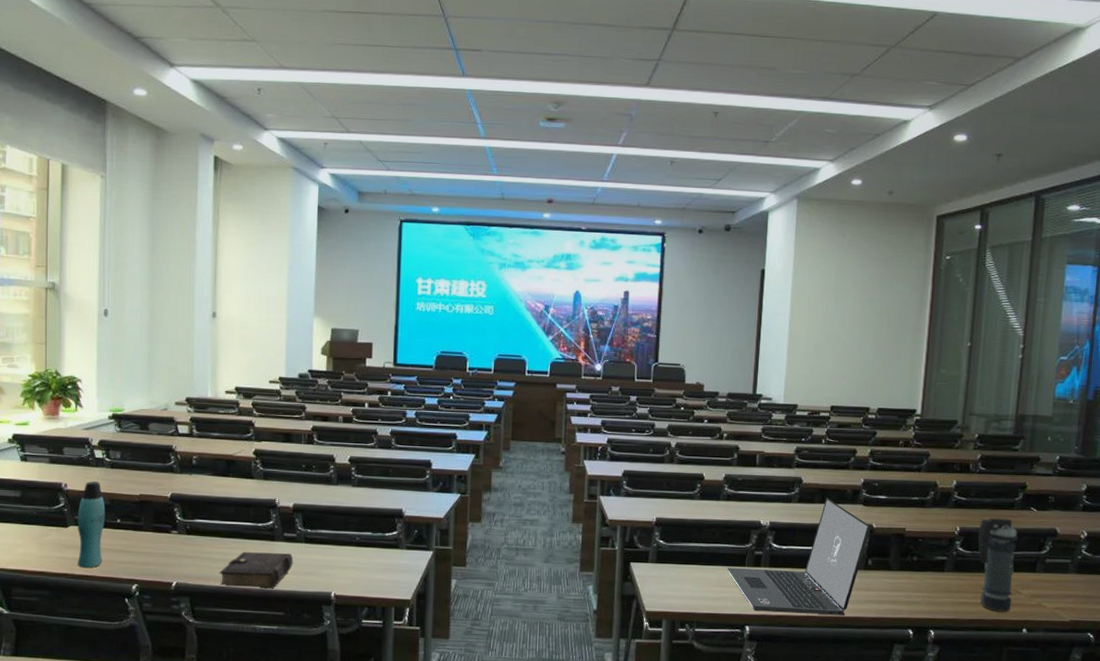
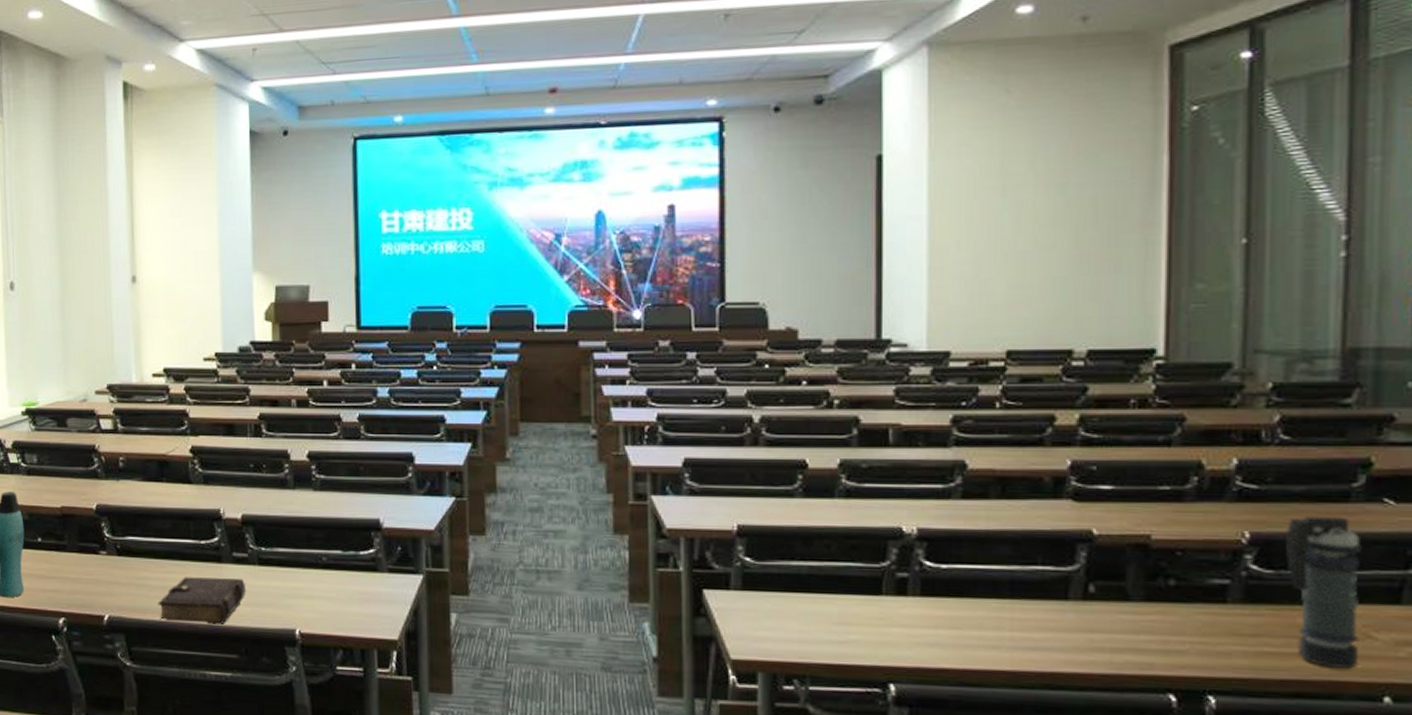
laptop: present [727,497,871,615] -> none [853,490,1090,670]

